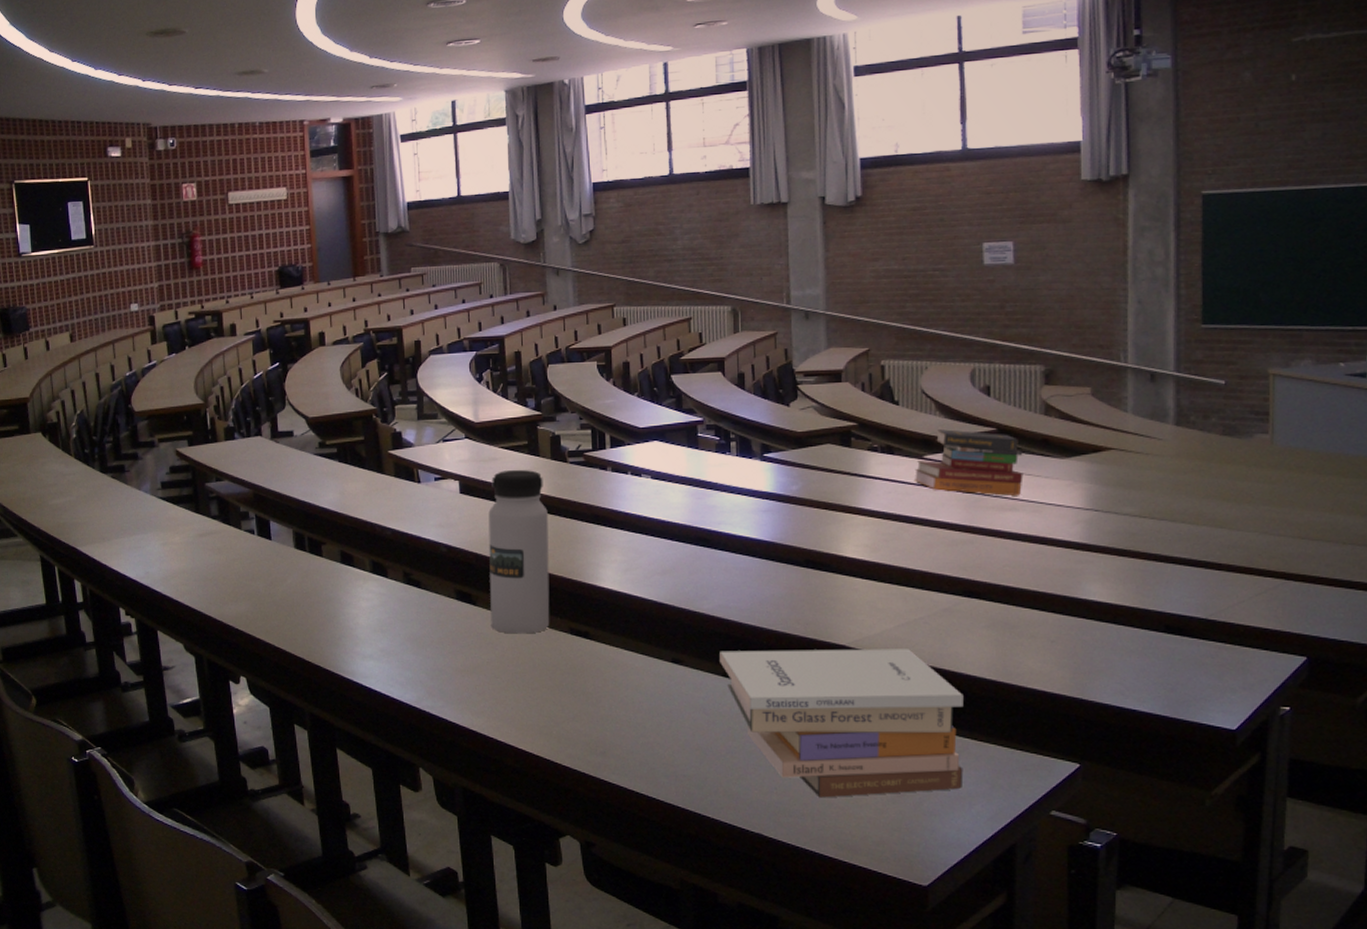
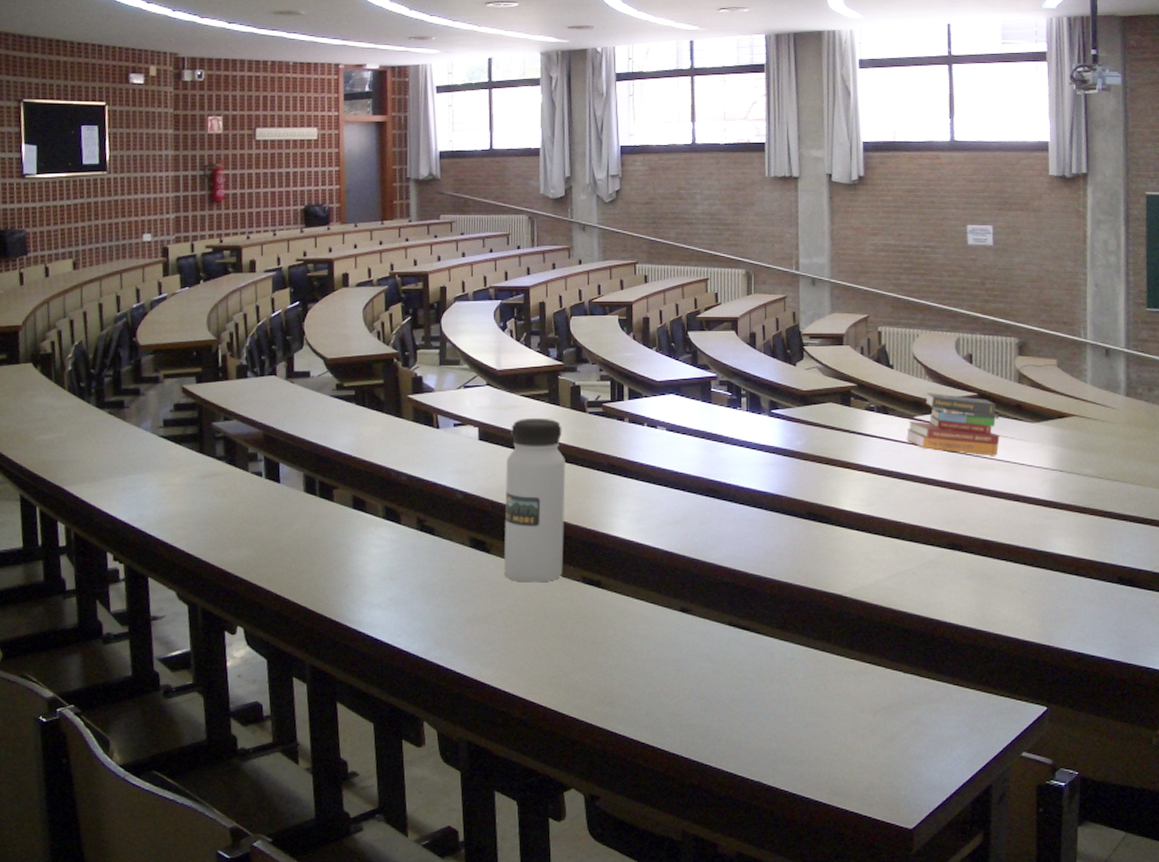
books: present [720,649,964,798] -> none [726,598,947,744]

